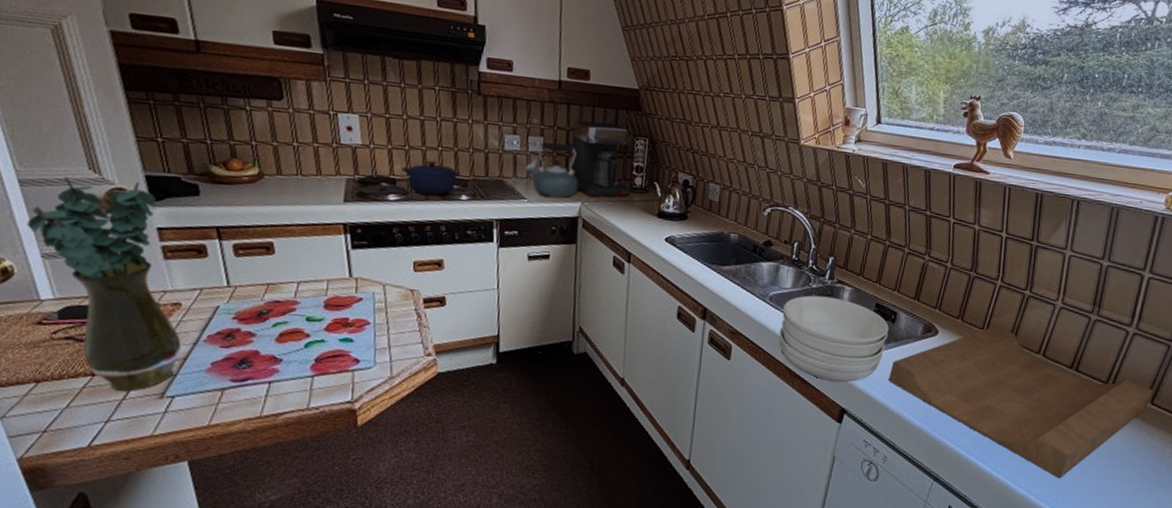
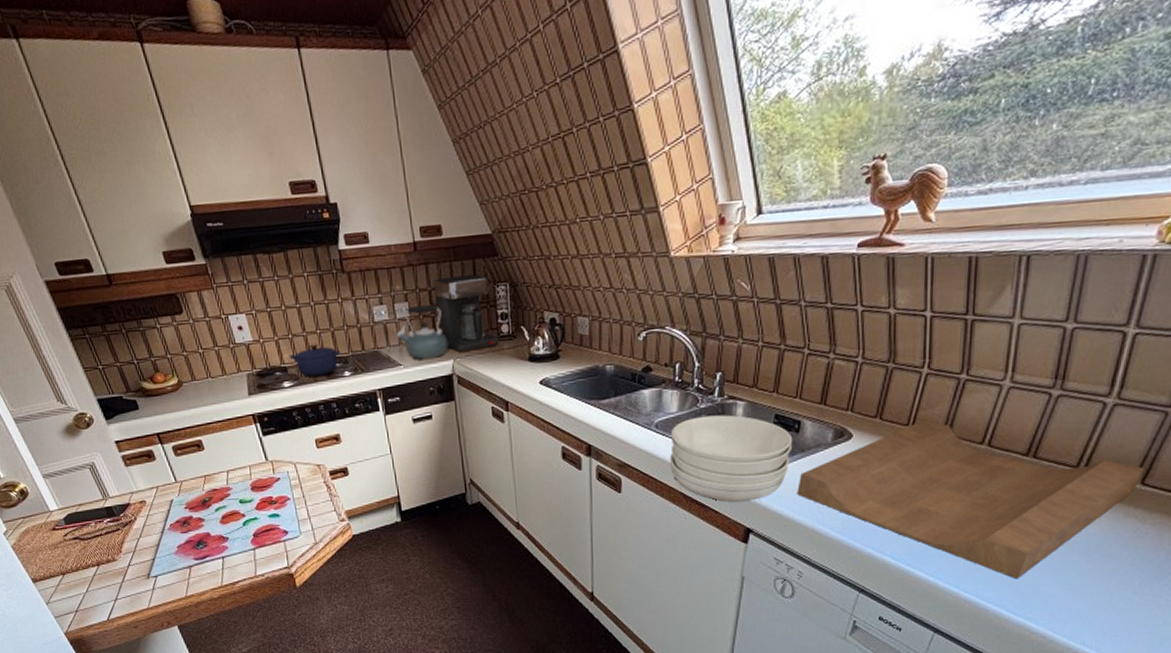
vase: present [27,176,182,391] -> none [27,405,154,575]

